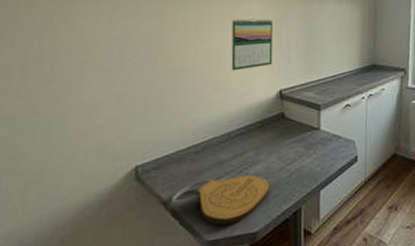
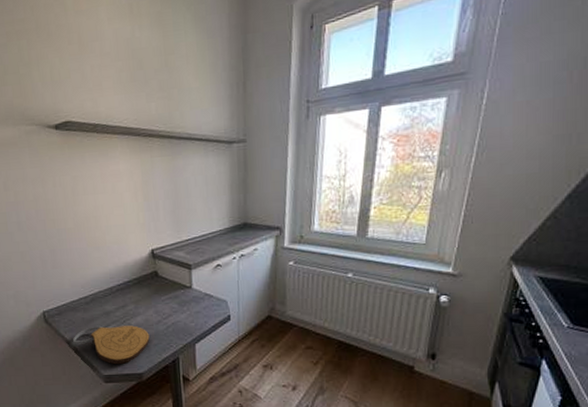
calendar: present [231,19,273,71] -> none [102,179,143,232]

